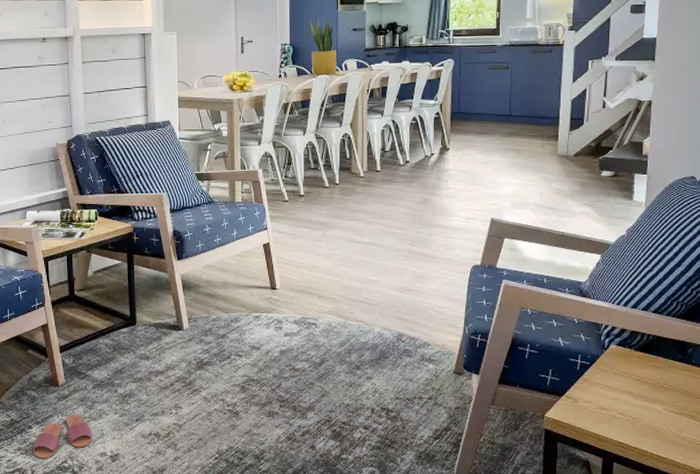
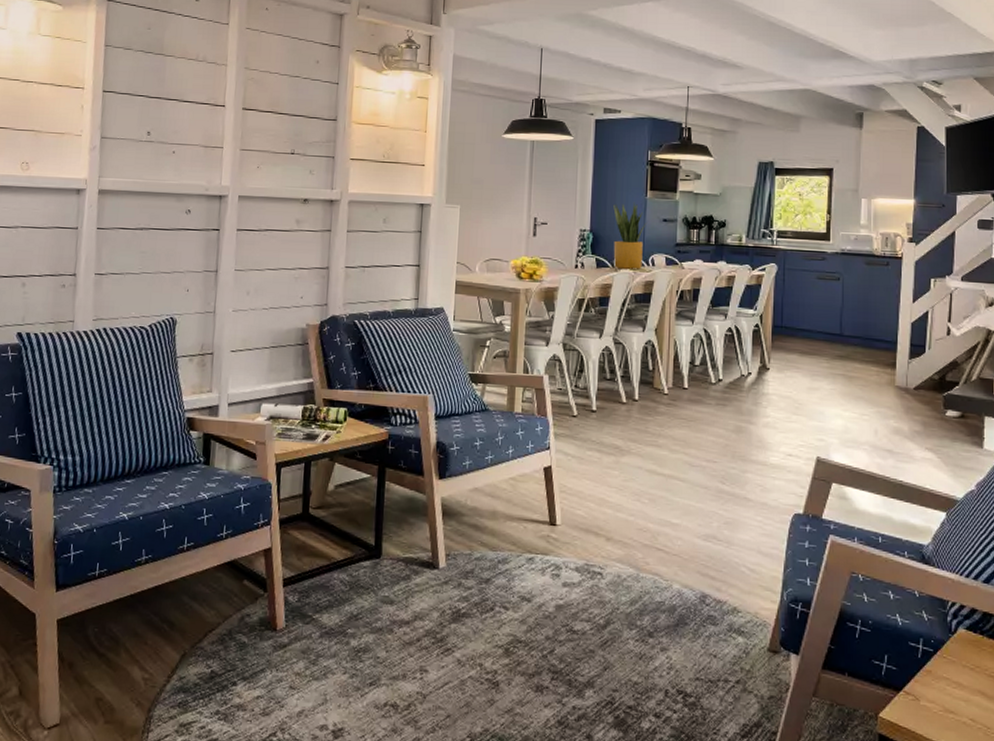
slippers: present [33,414,93,459] -> none [234,670,313,729]

